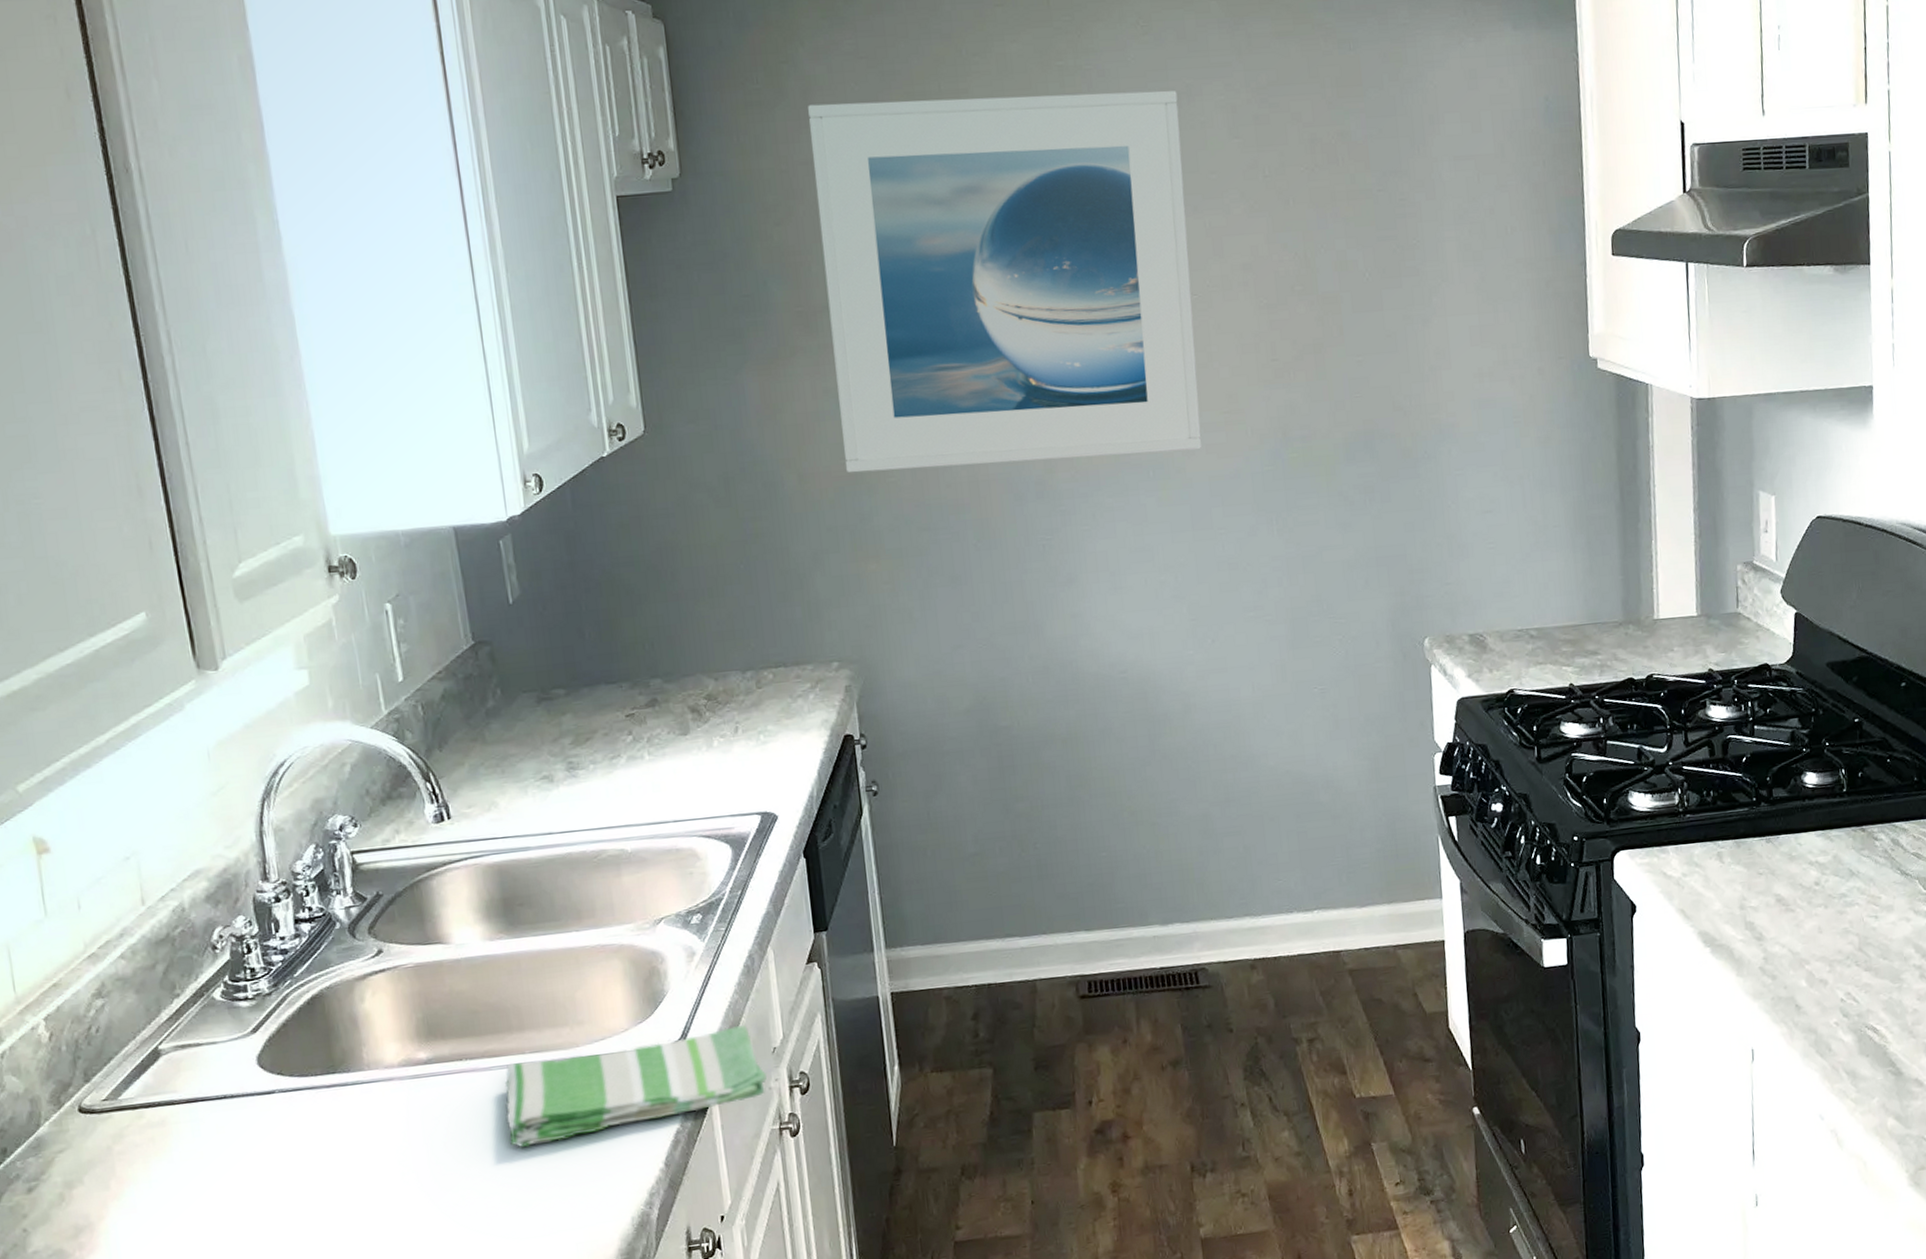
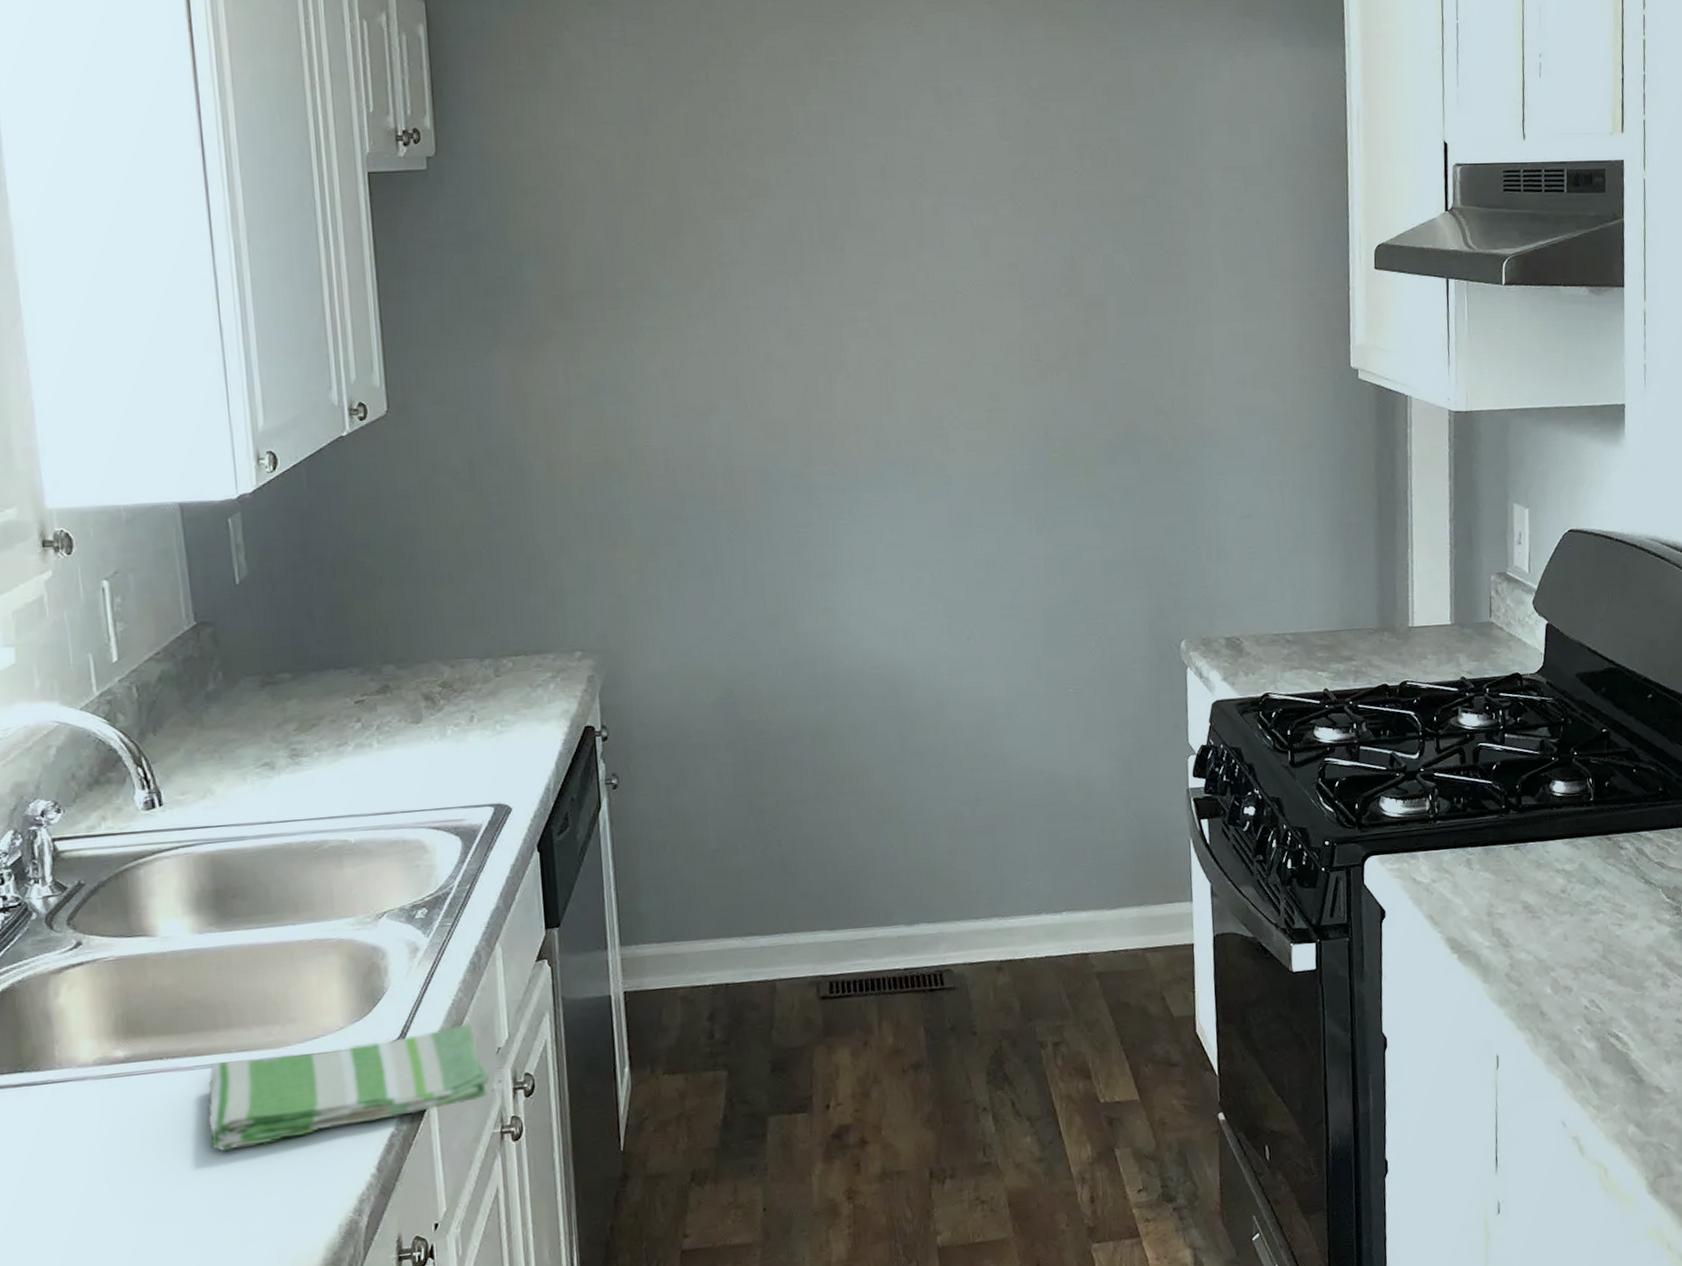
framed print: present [808,90,1203,473] -> none [571,88,963,460]

